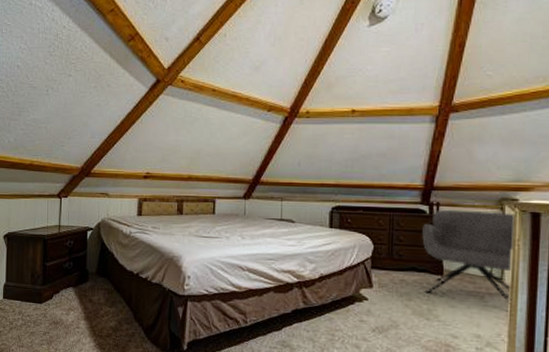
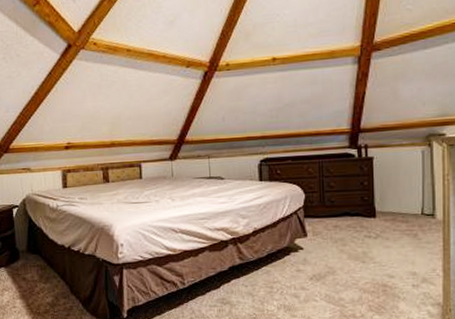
armchair: present [422,209,517,304] -> none [352,148,445,239]

